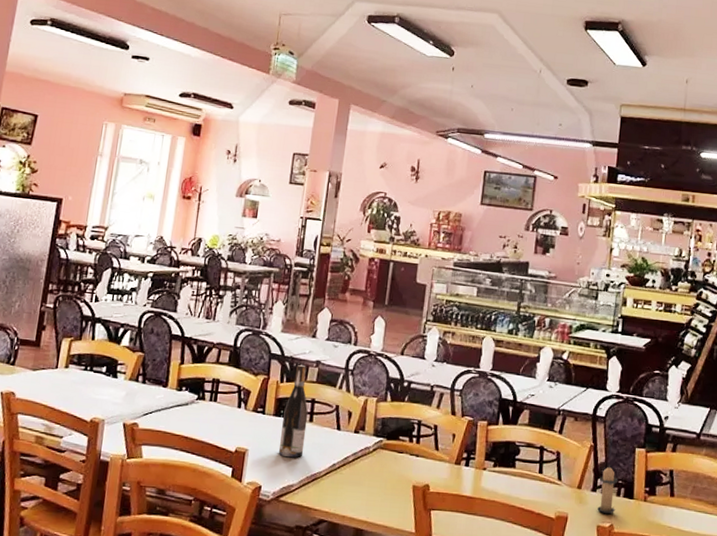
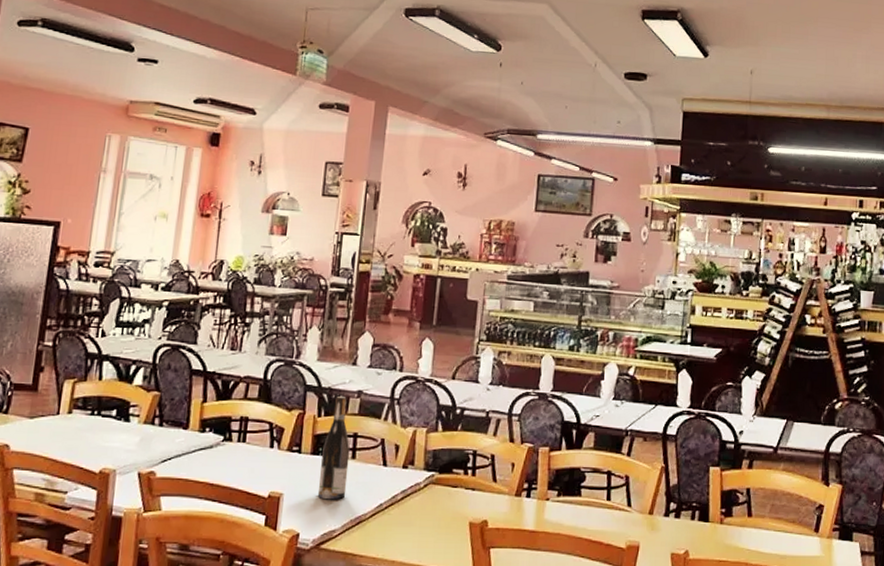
candle: present [597,464,618,514] -> none [671,485,692,539]

